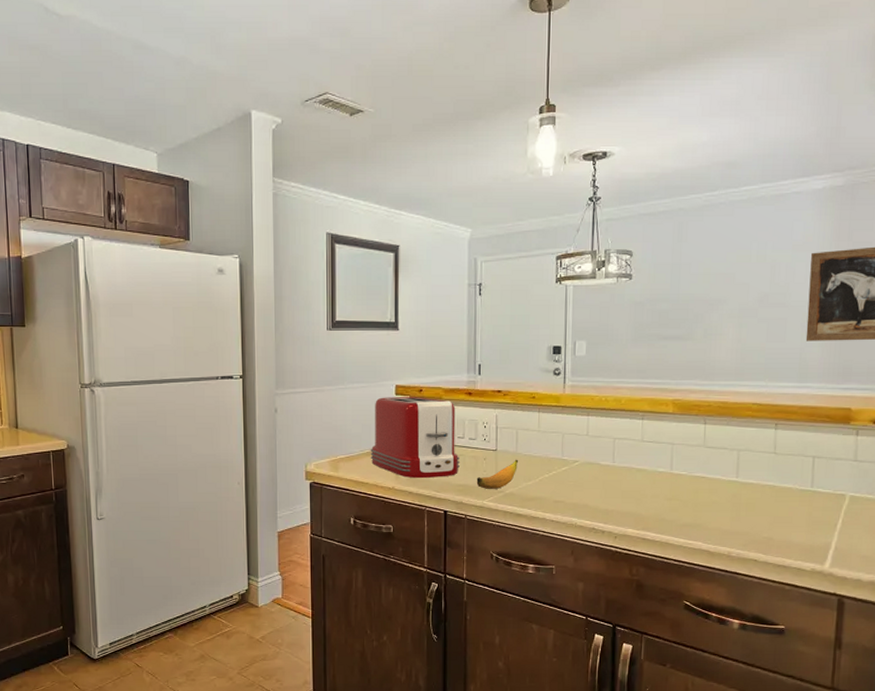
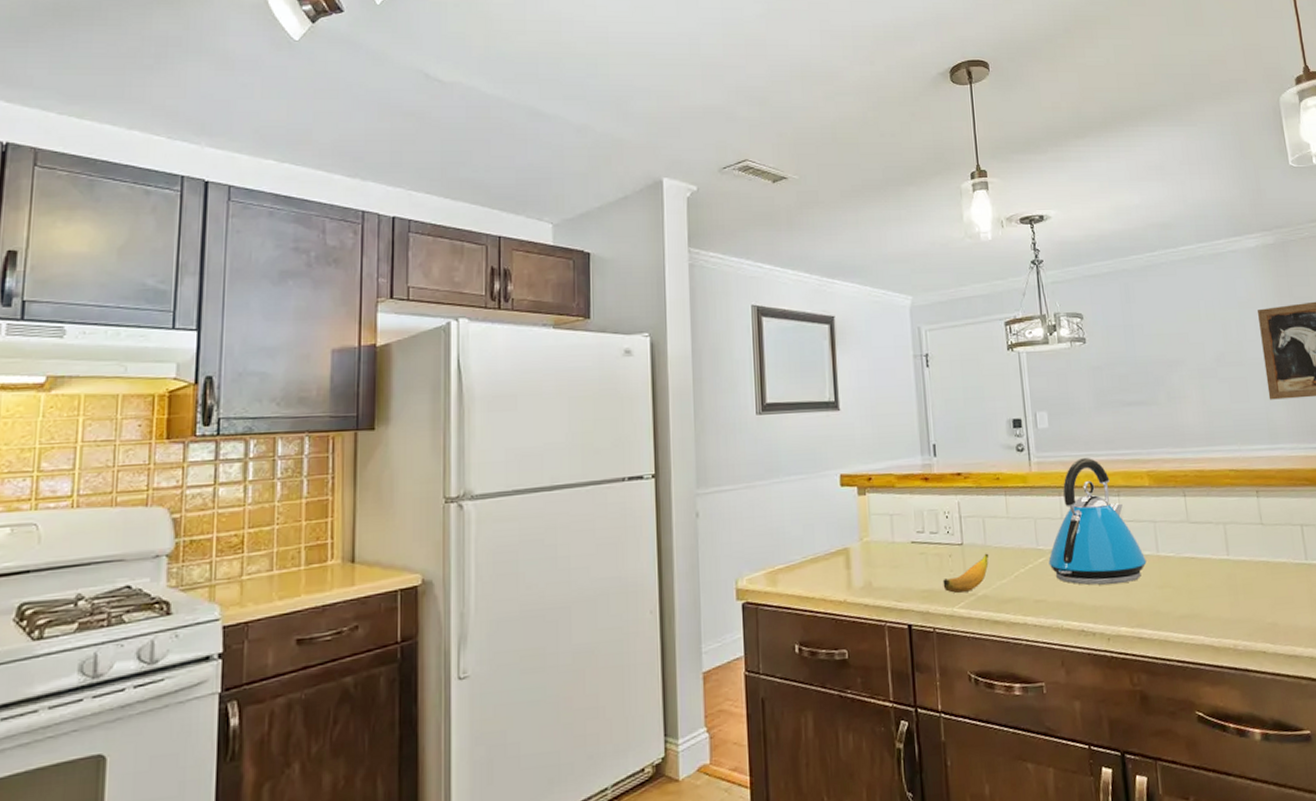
toaster: present [370,397,460,479] -> none [814,486,922,587]
kettle: none [571,385,660,494] -> present [1048,458,1147,585]

